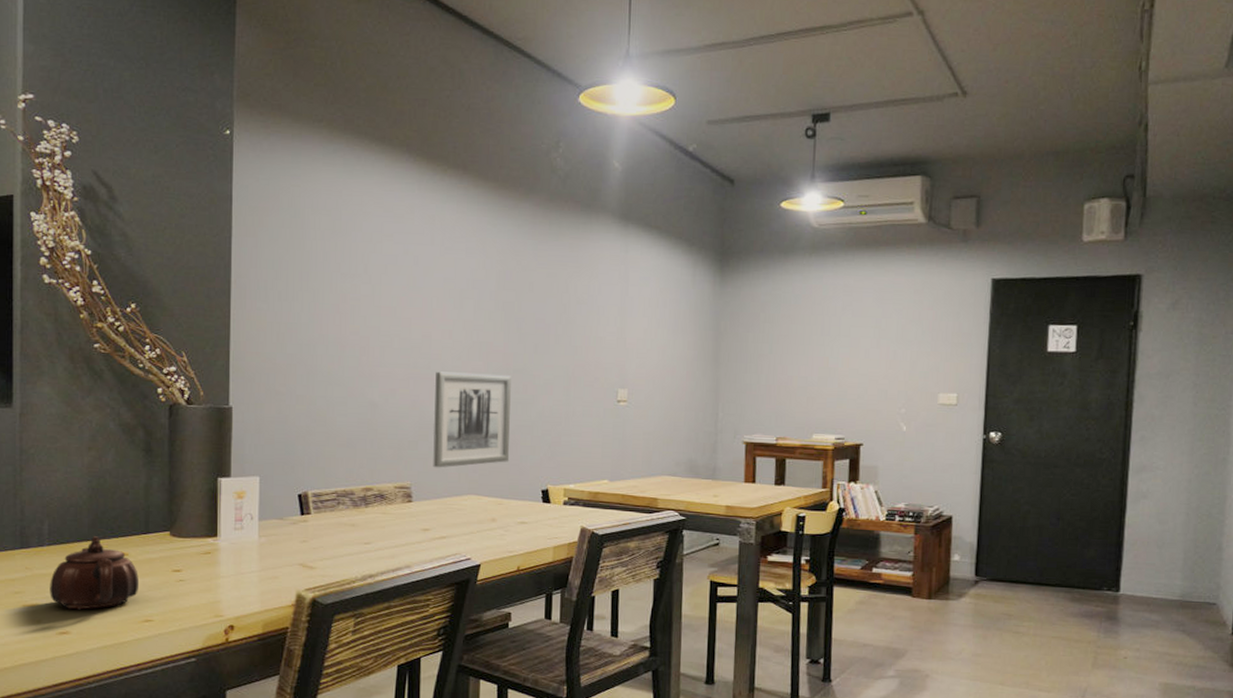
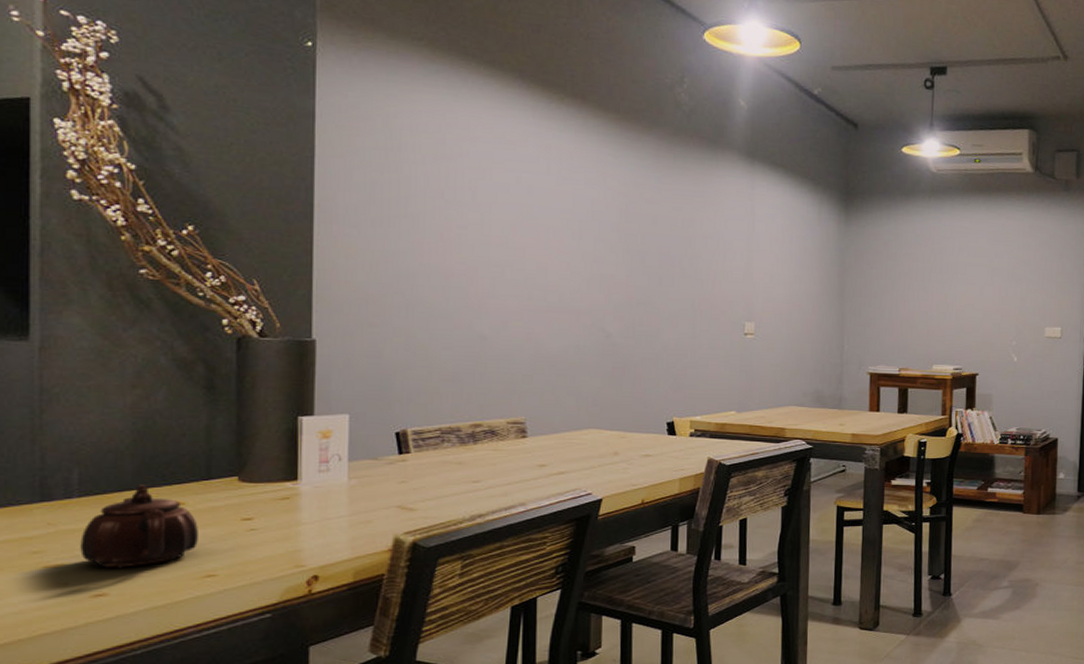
wall art: present [433,371,511,468] -> none [550,303,634,402]

